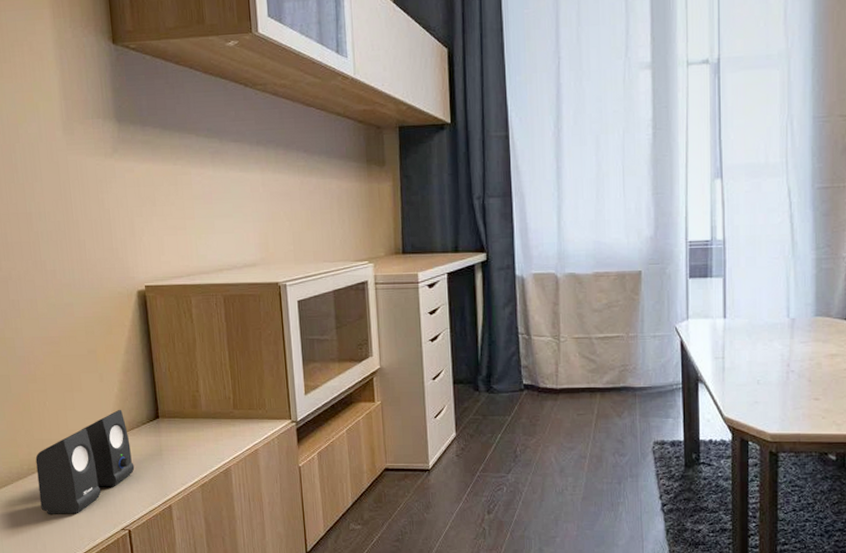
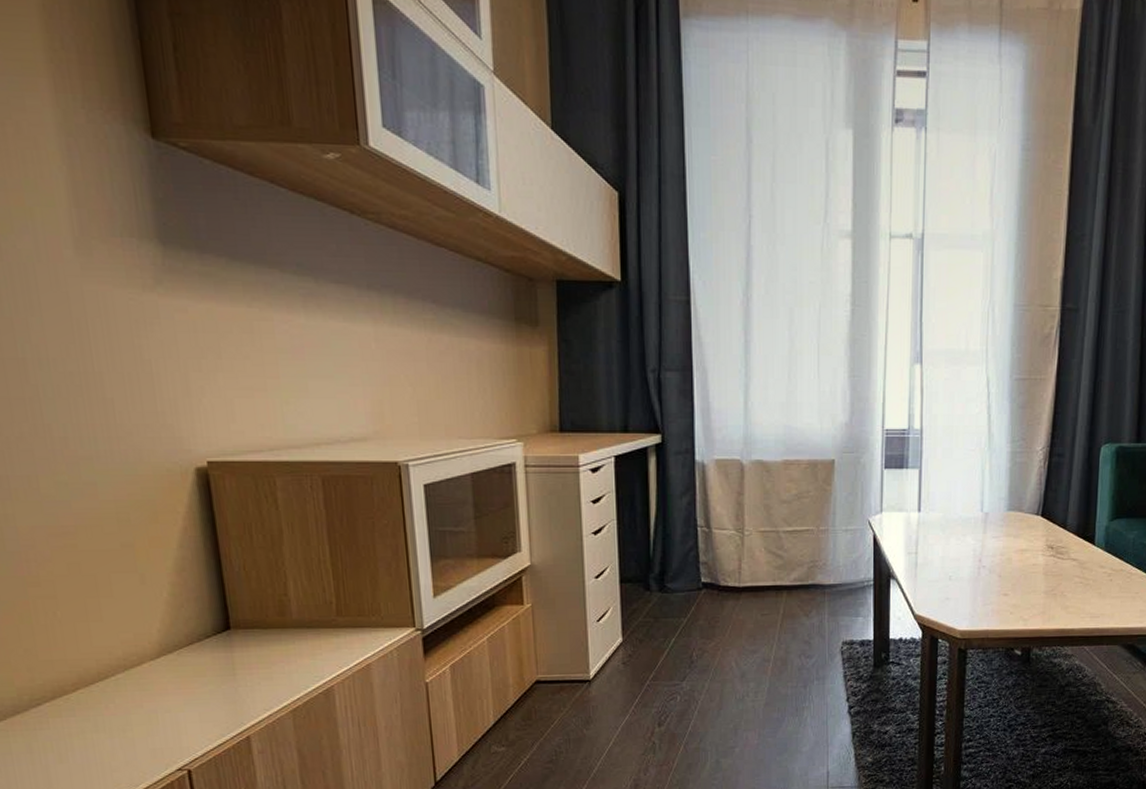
speaker: present [35,409,135,514] -> none [41,619,196,757]

